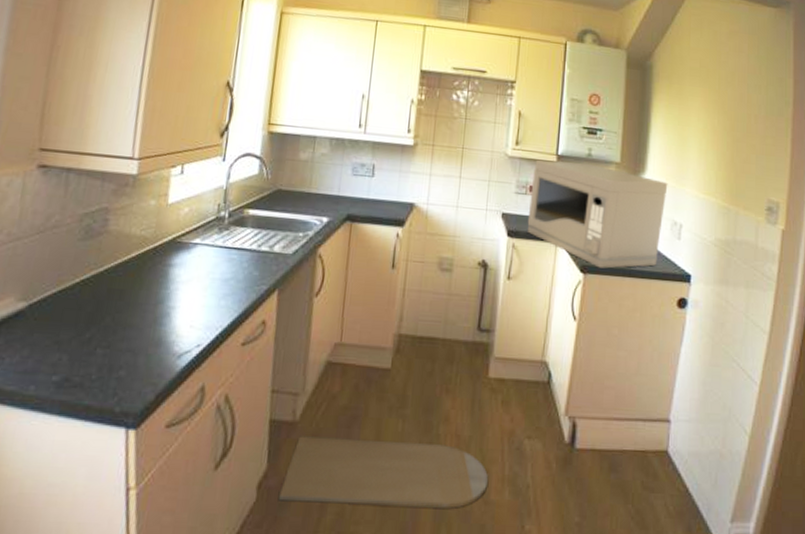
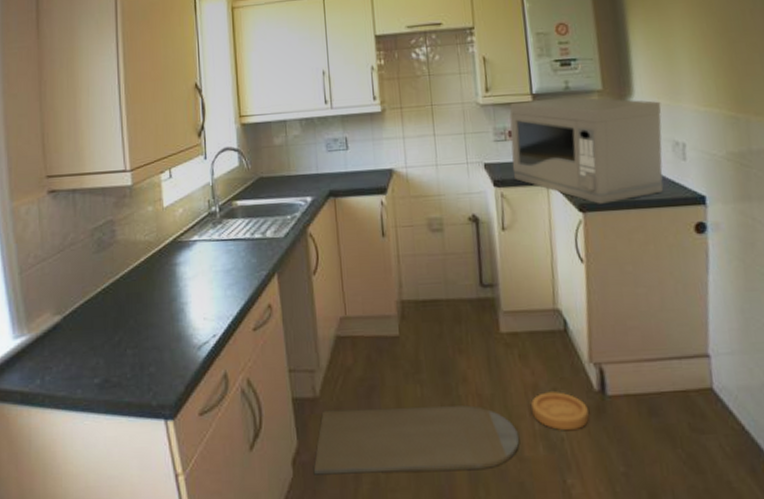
pet bowl: none [505,439,556,479] -> present [531,392,589,431]

